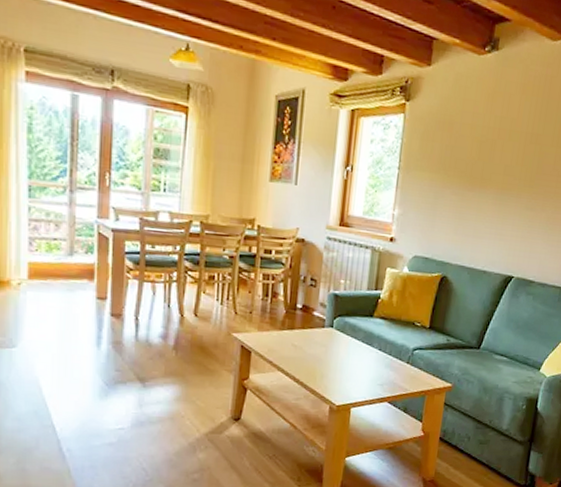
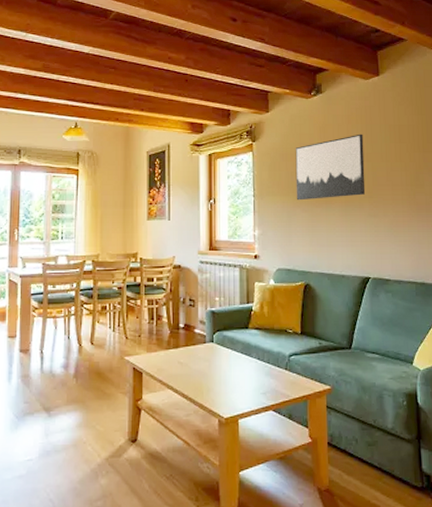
wall art: none [447,108,537,184] -> present [295,134,366,201]

